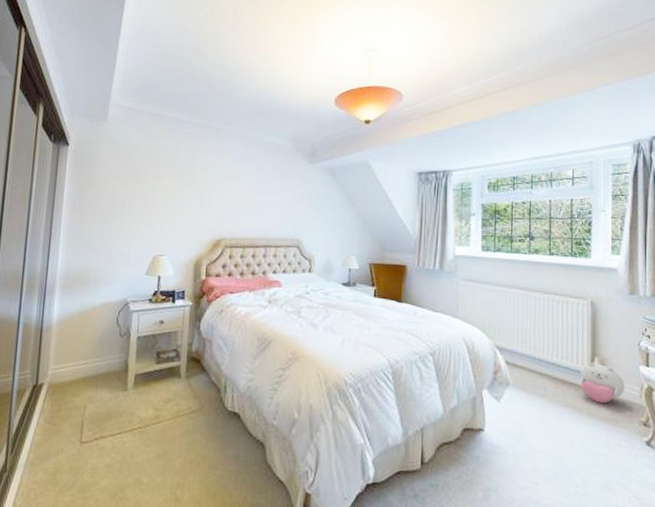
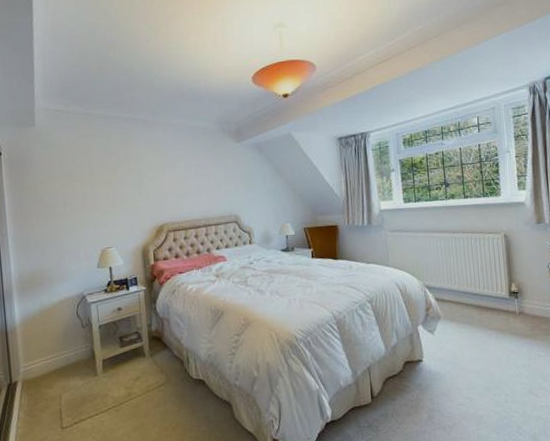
plush toy: present [580,362,625,403] -> none [500,288,540,322]

